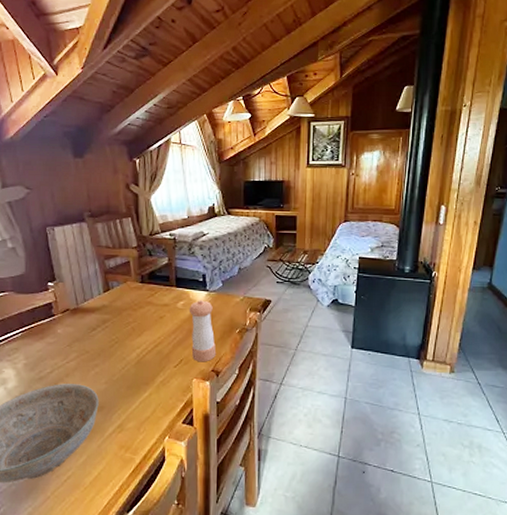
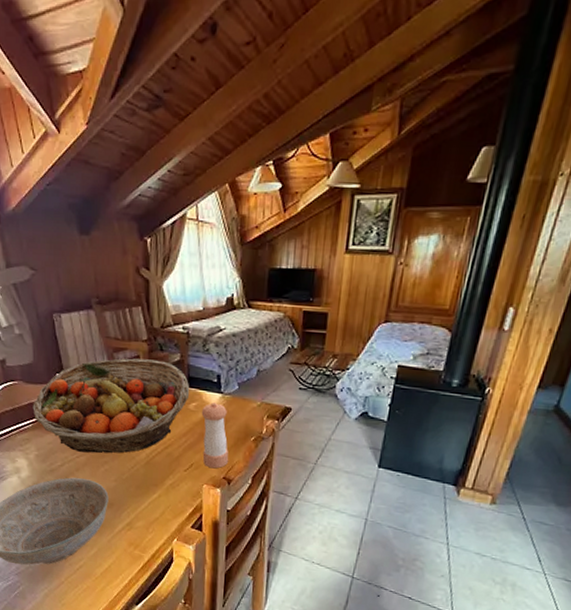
fruit basket: none [22,264,178,357] -> present [32,358,190,454]

